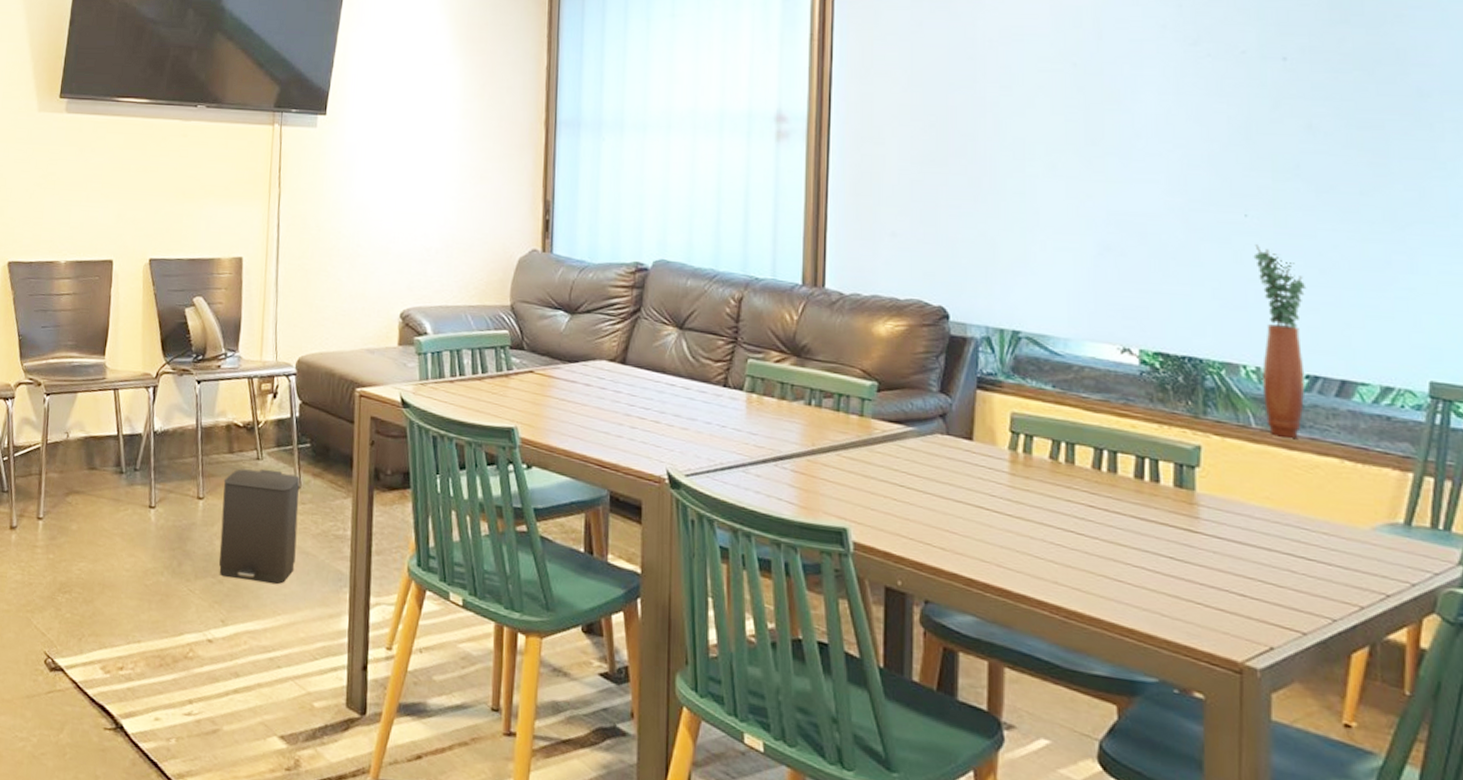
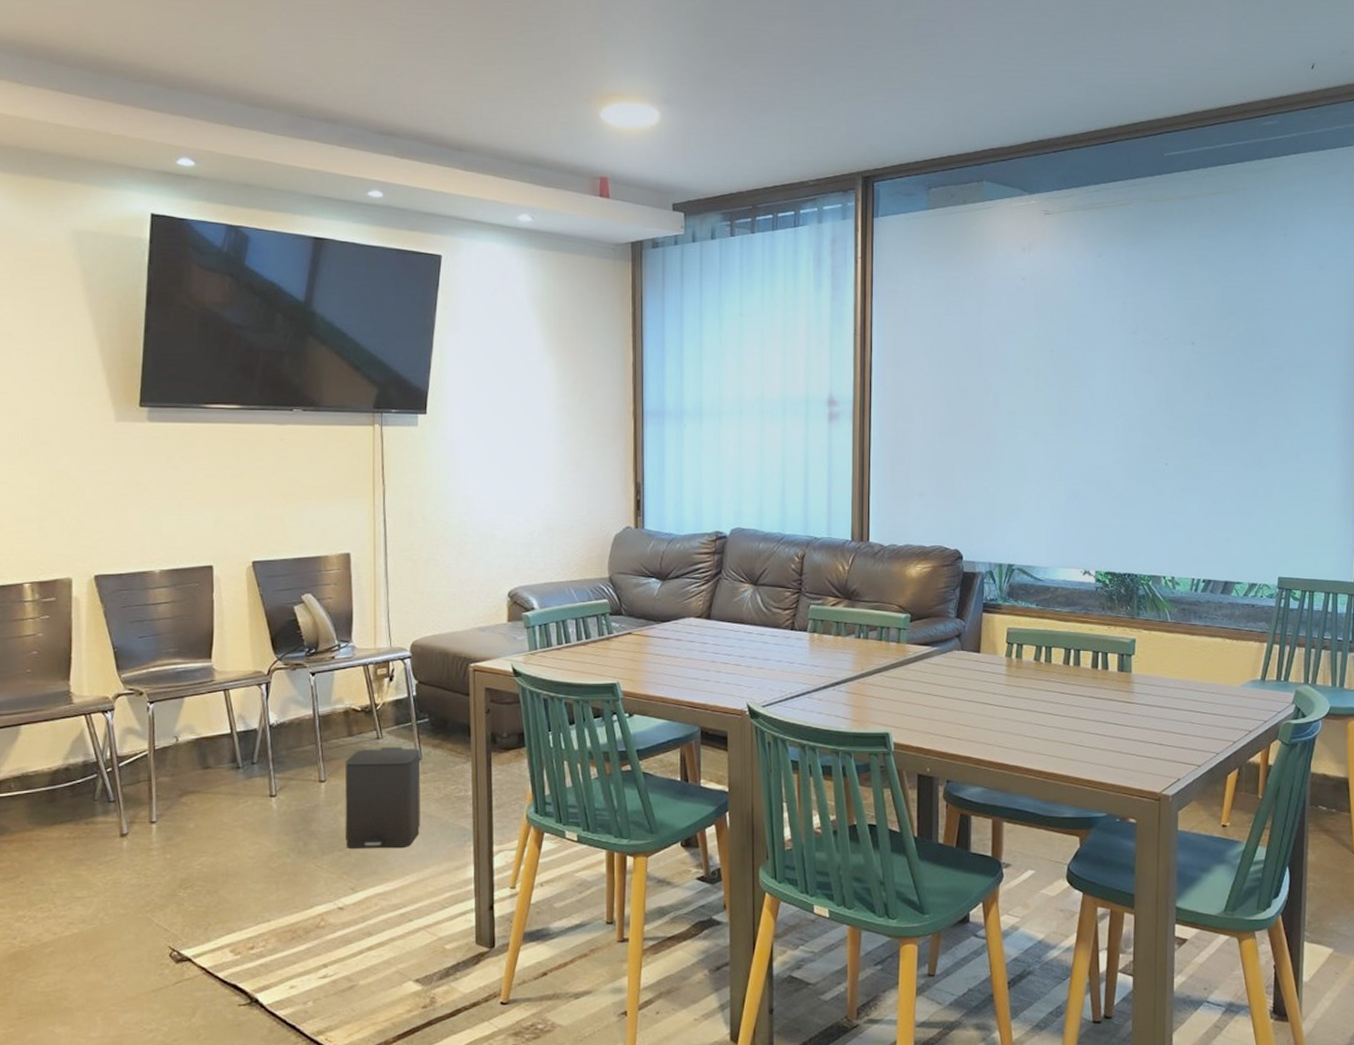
vase: present [1253,245,1307,440] -> none [1171,486,1204,628]

